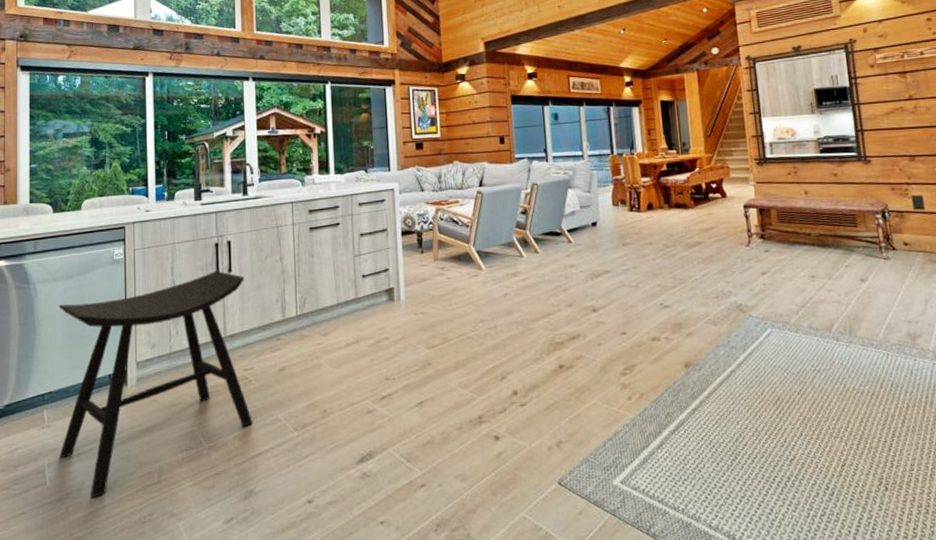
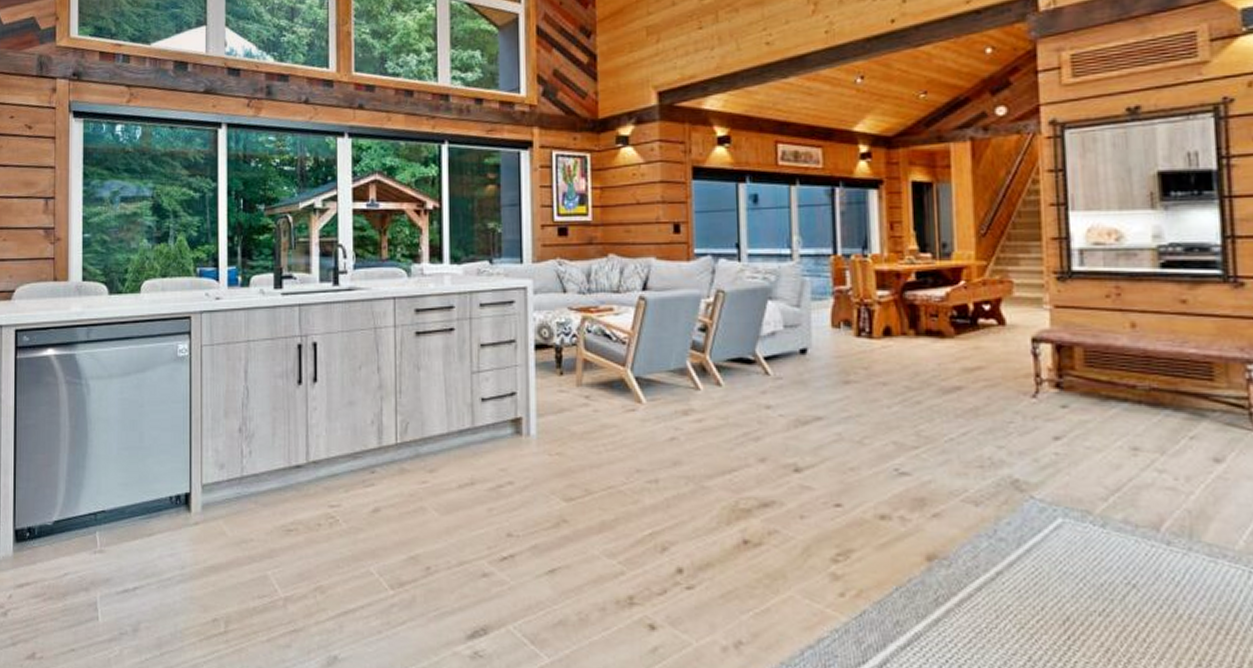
stool: present [59,271,253,497] -> none [113,379,338,642]

